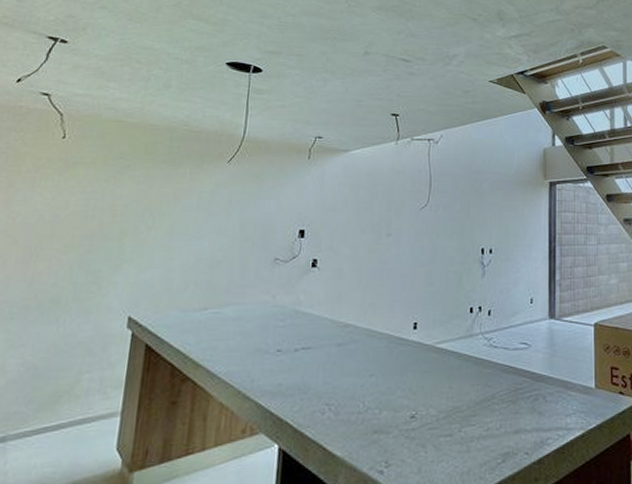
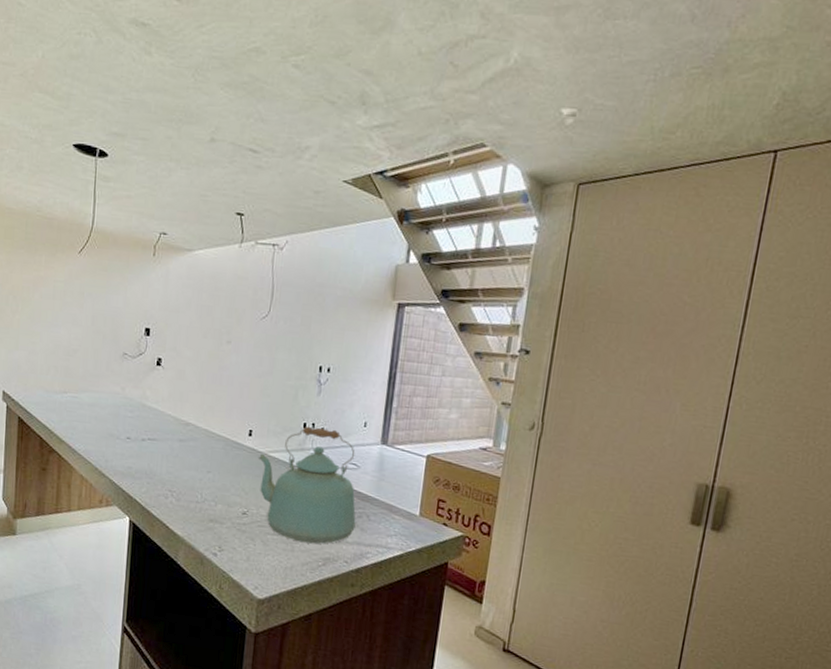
kettle: none [424,310,532,440] -> present [258,426,356,544]

